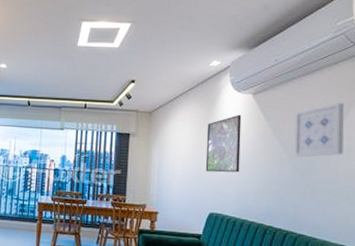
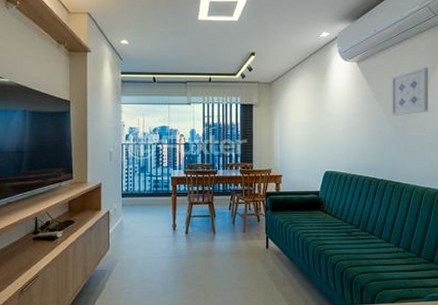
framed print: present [205,114,242,173] -> none [320,81,349,135]

